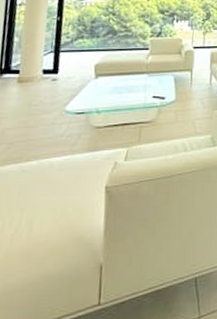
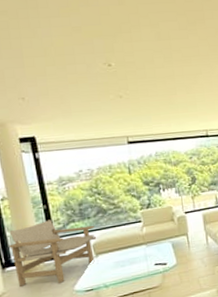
lounge chair: none [10,32,102,100] -> present [9,219,97,288]

